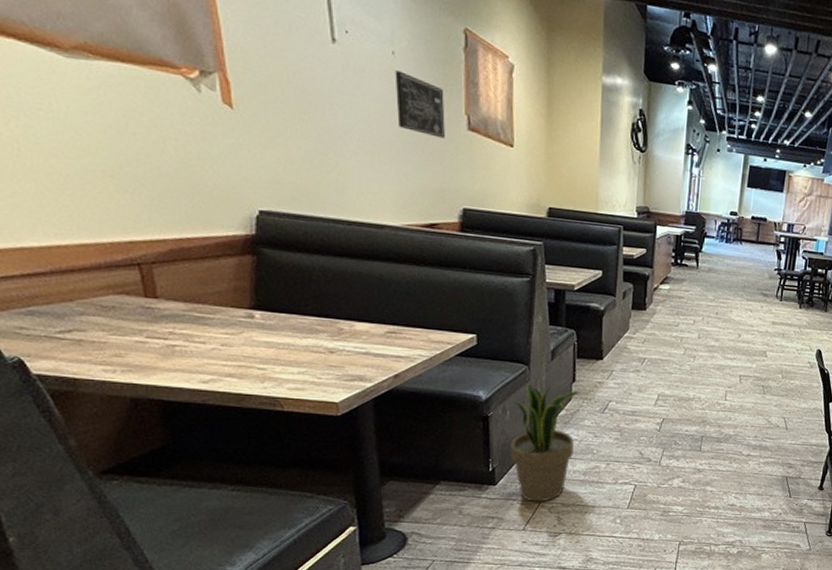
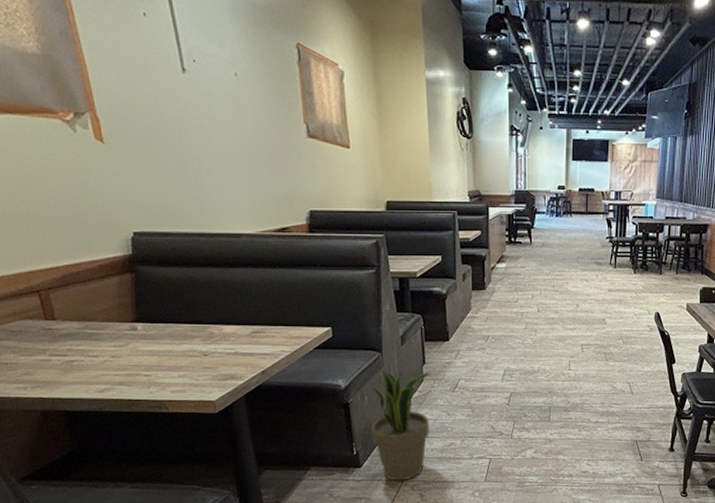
wall art: present [395,70,445,139] -> none [239,90,288,148]

